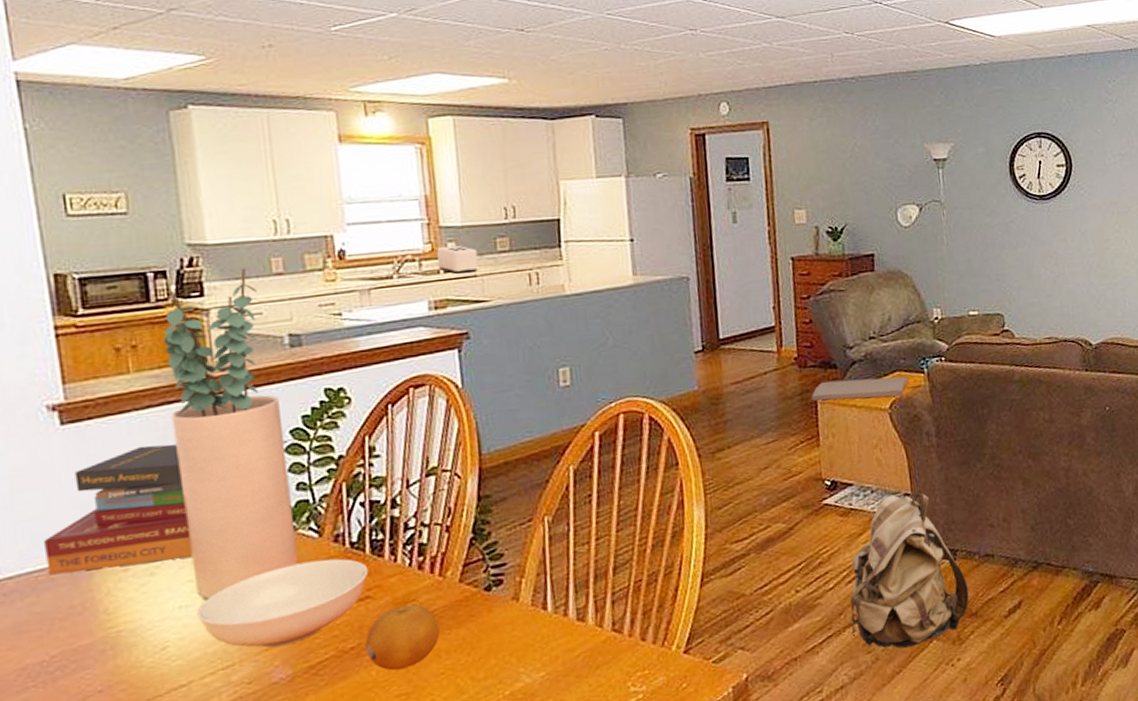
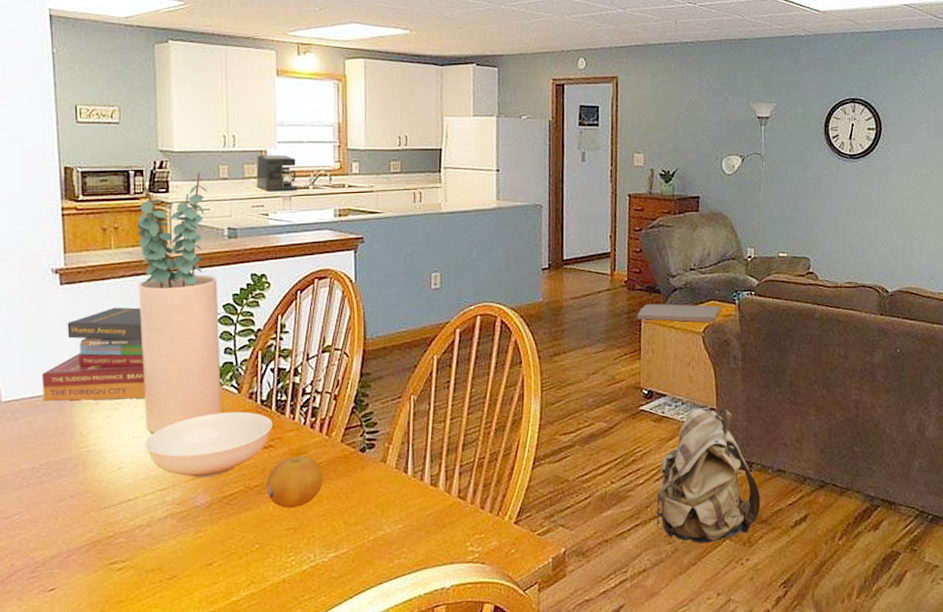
coffee maker: none [320,239,379,287] -> present [256,155,298,192]
toaster: present [437,245,478,274] -> none [343,165,375,188]

